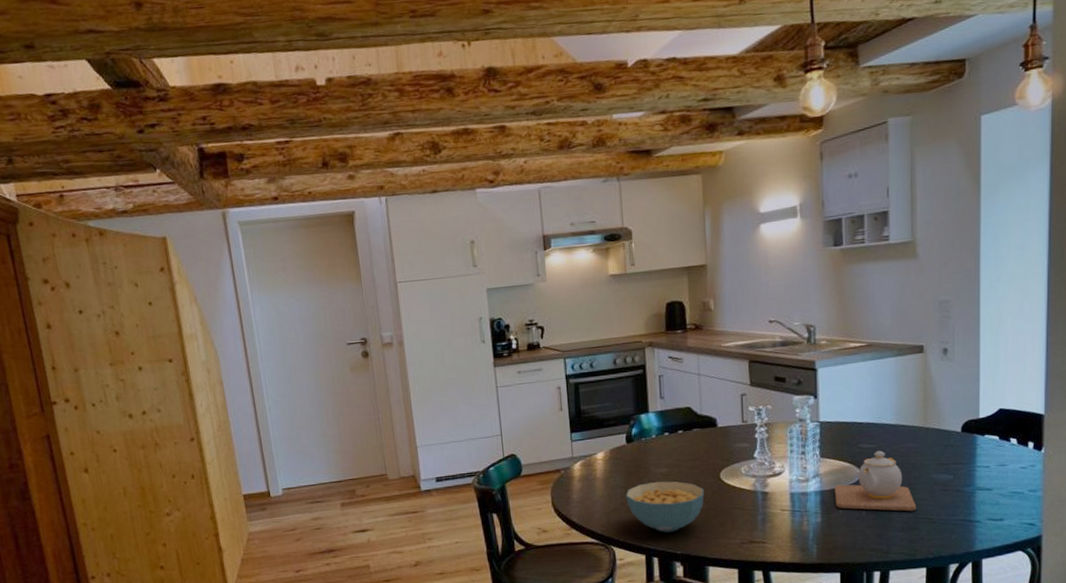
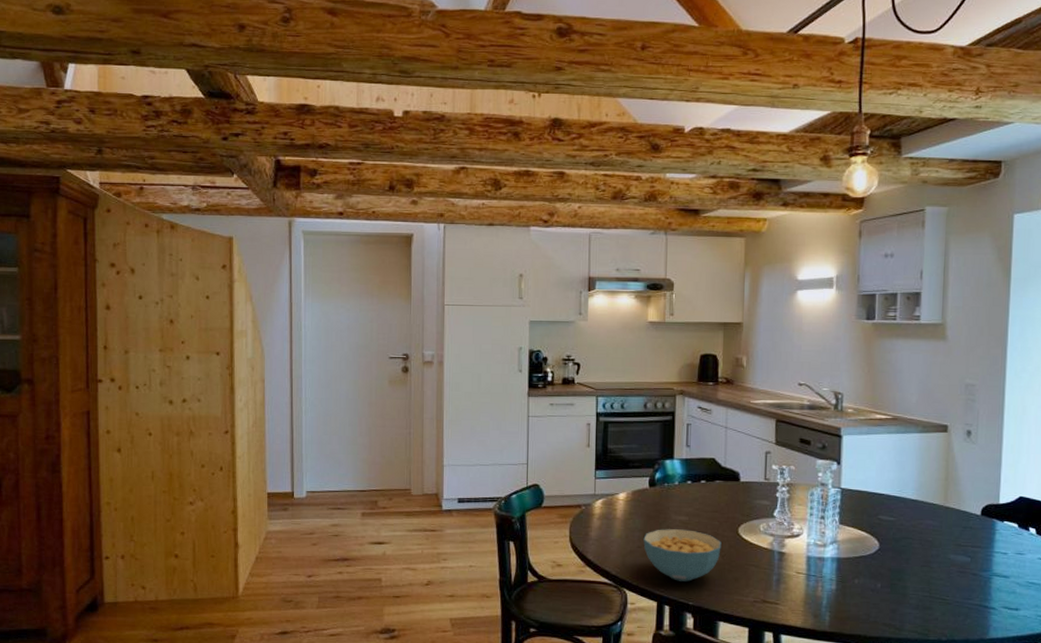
teapot: present [834,450,917,512] -> none [851,524,932,590]

